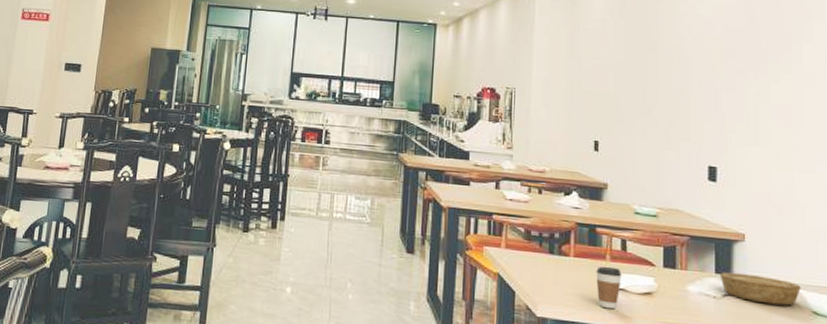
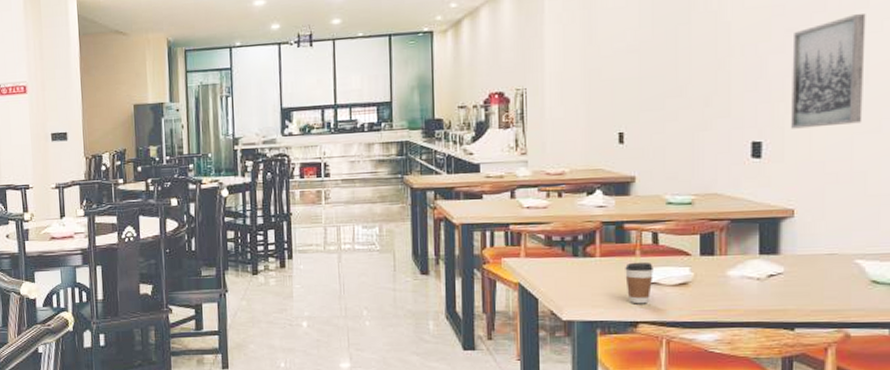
bowl: present [719,272,801,306] -> none [764,250,859,279]
wall art: none [741,67,801,162] -> present [791,14,866,129]

